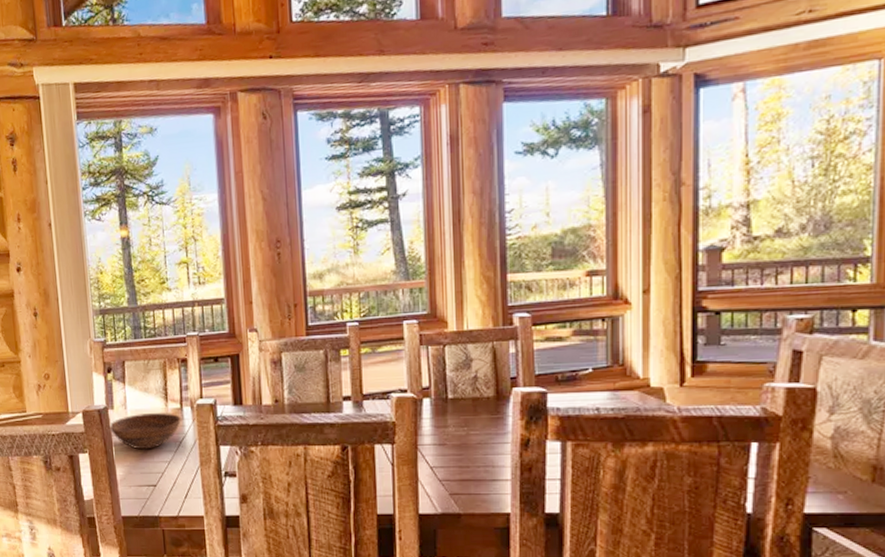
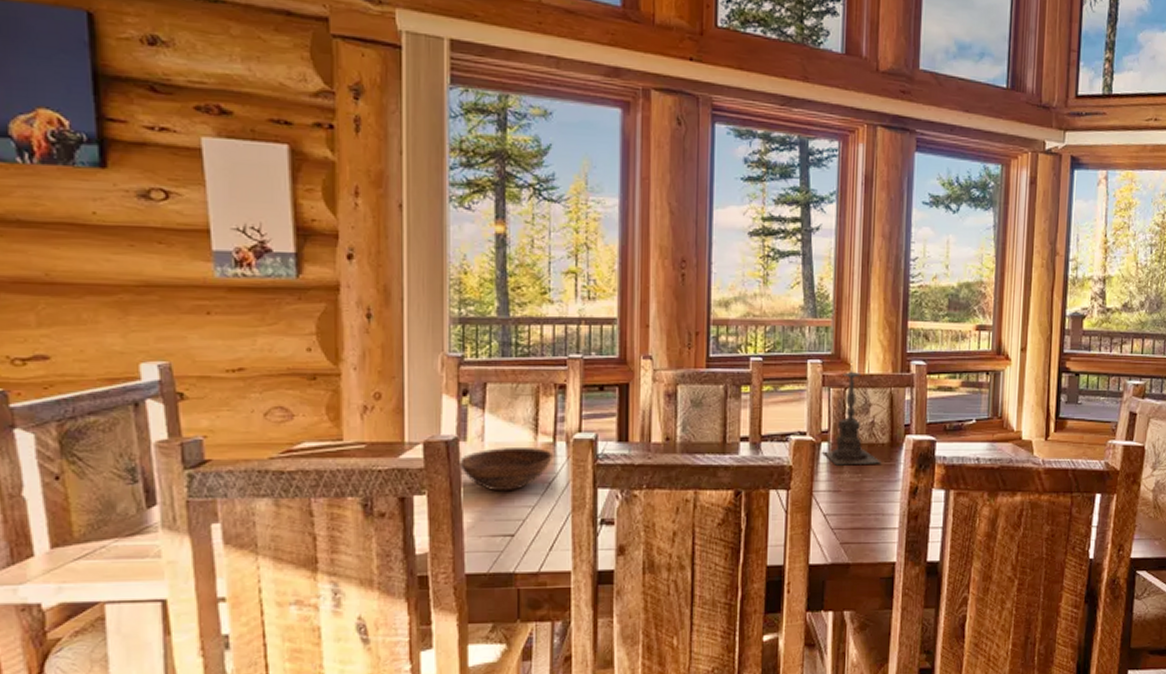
candle holder: none [425,318,488,420] -> present [822,360,882,466]

